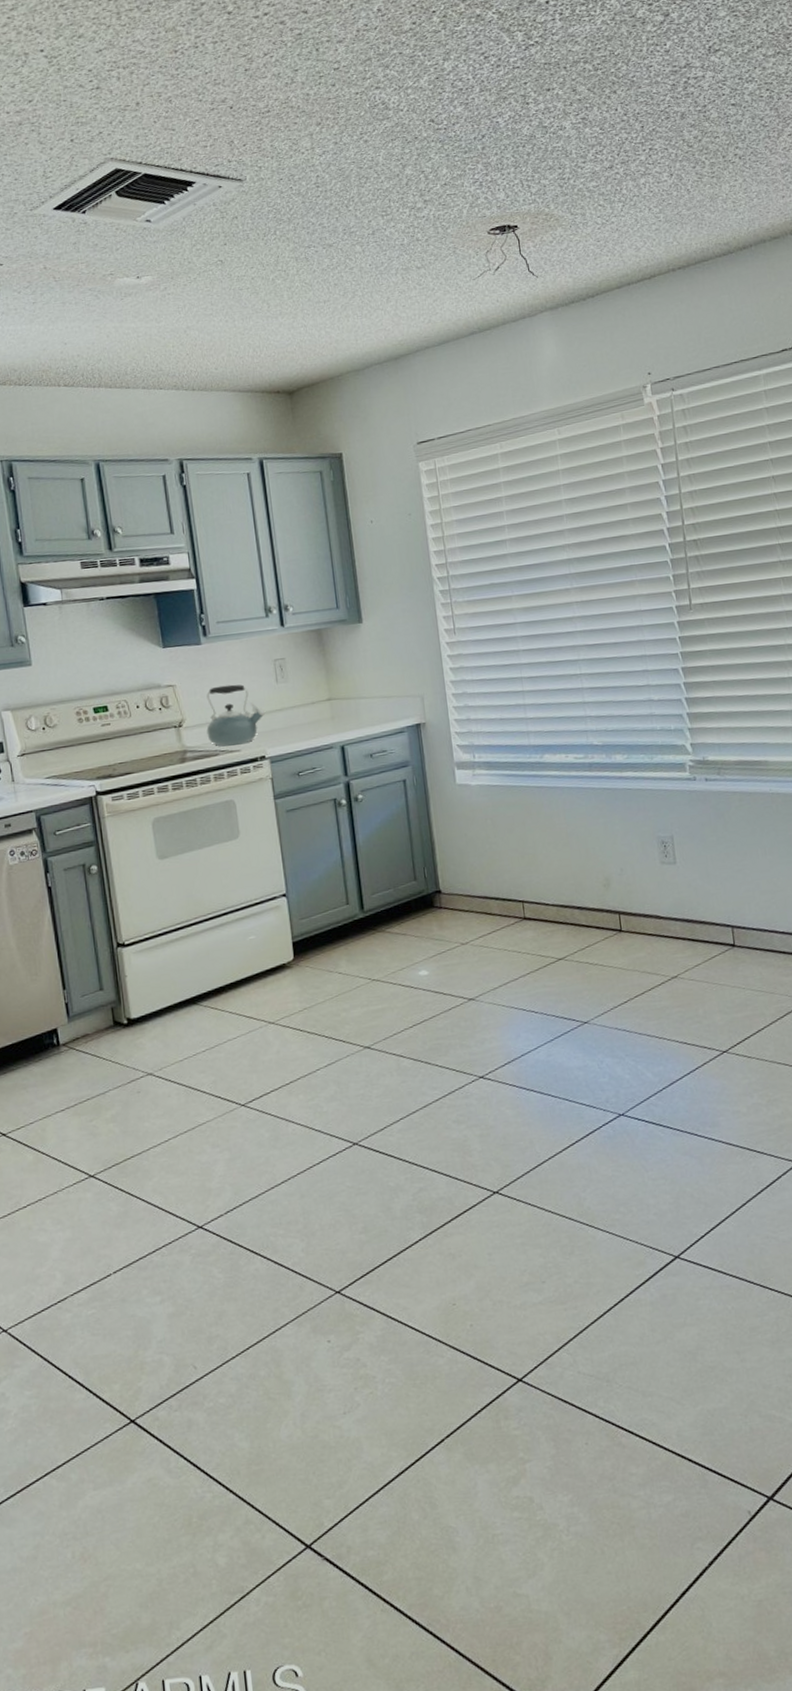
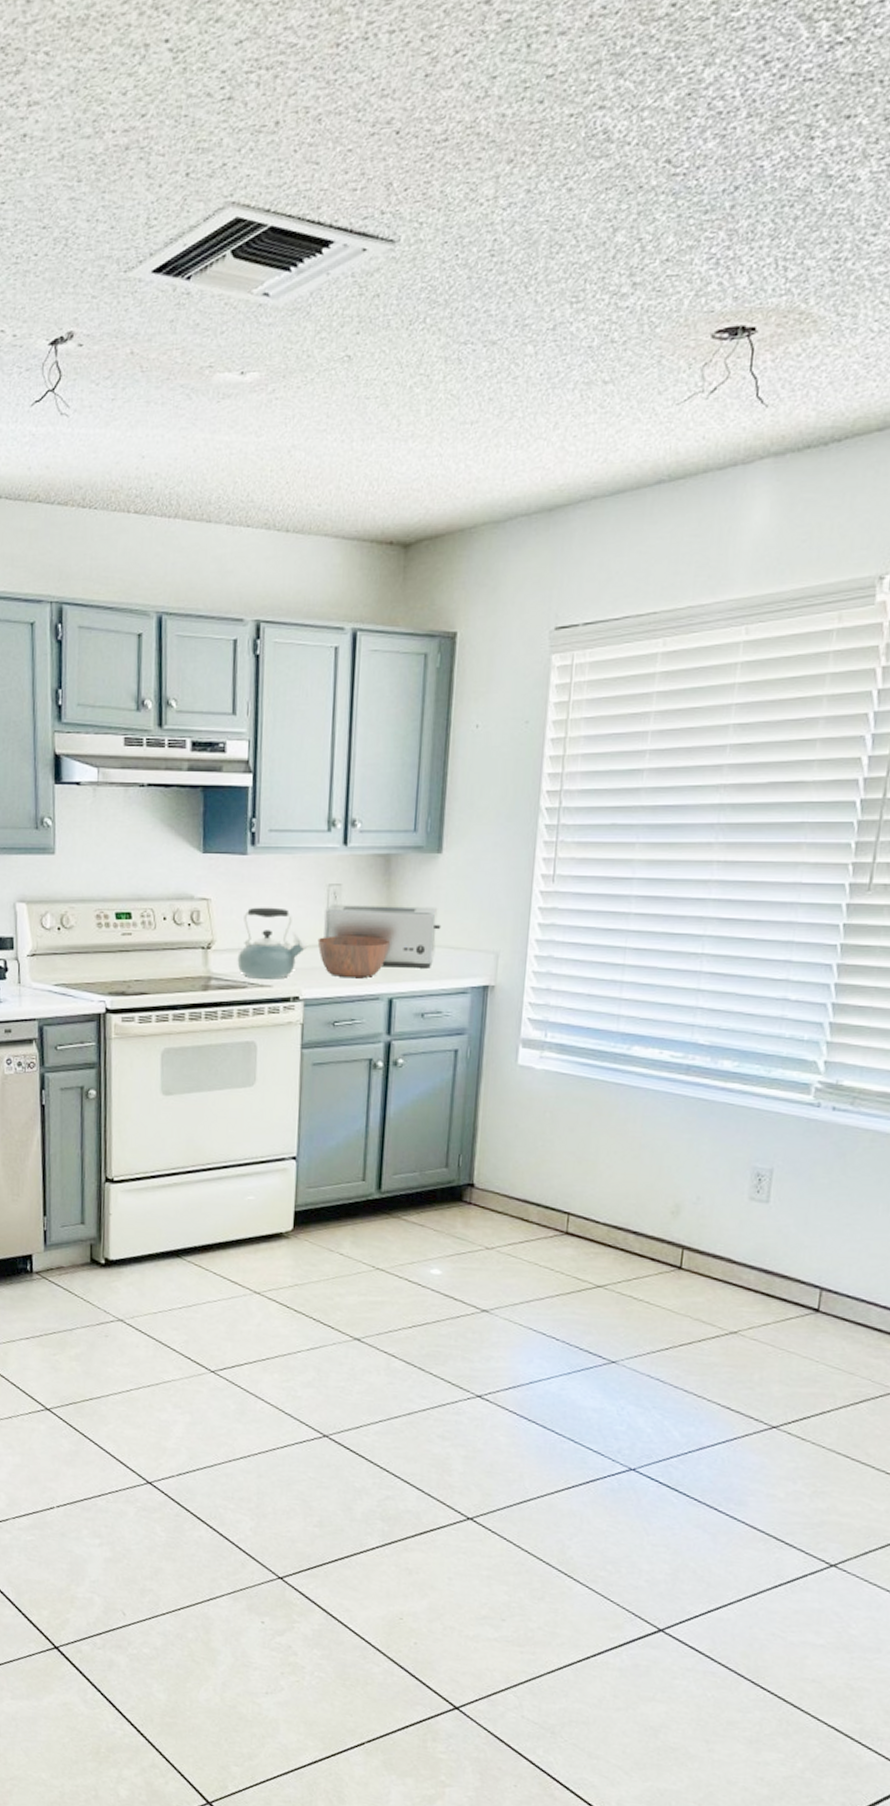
bowl: none [273,697,335,734] -> present [317,935,391,977]
toaster: none [274,666,373,721] -> present [322,904,442,968]

